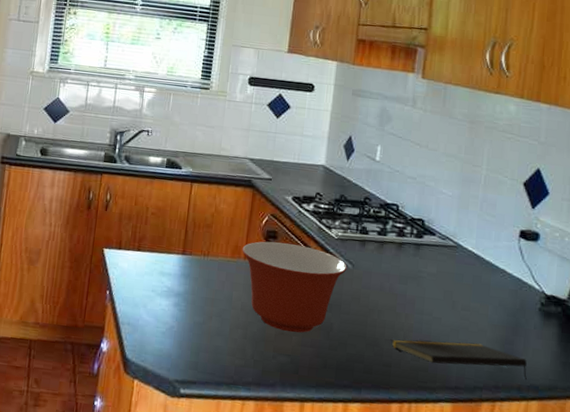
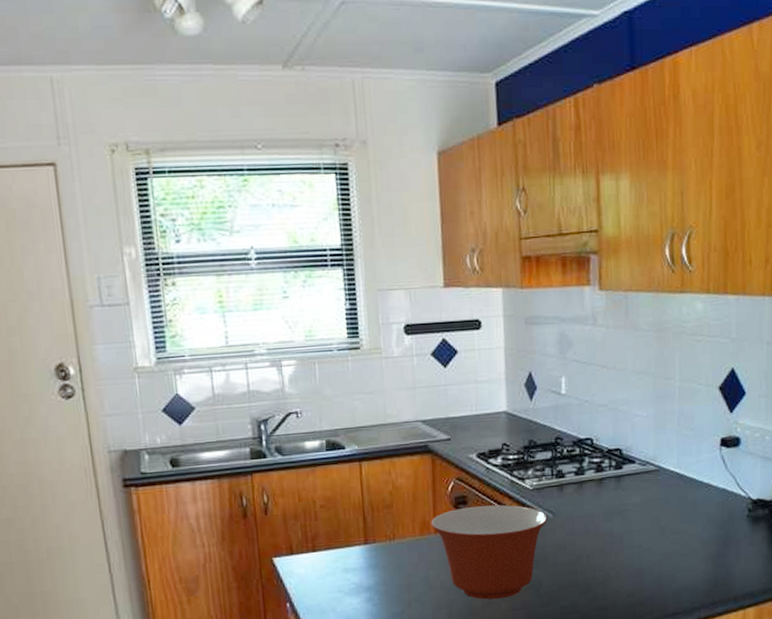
notepad: present [390,339,527,380] -> none [603,564,742,596]

